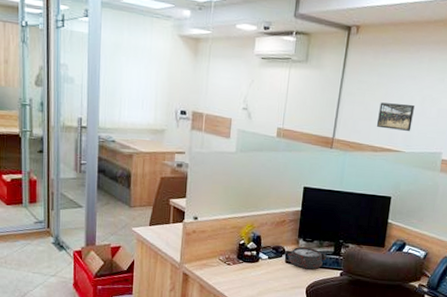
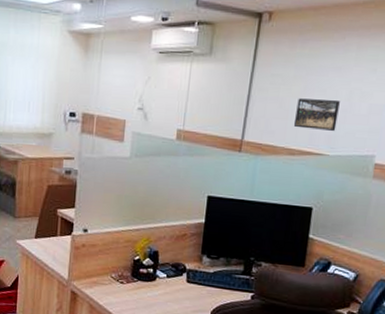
alarm clock: present [288,246,330,269] -> none [189,264,239,290]

